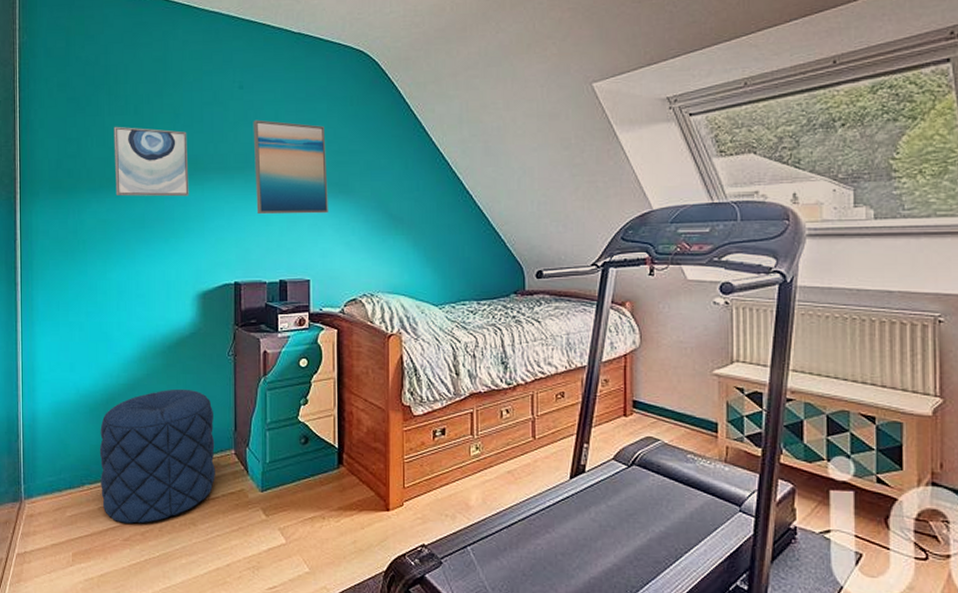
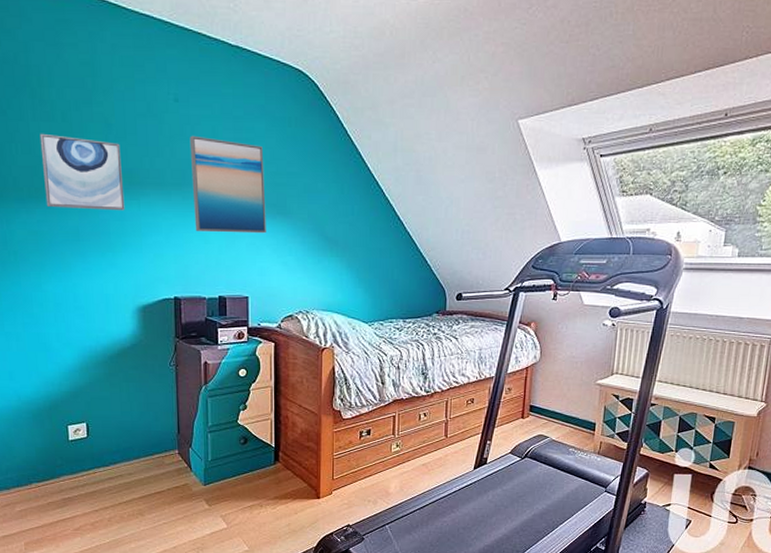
pouf: present [99,388,215,524] -> none [44,396,161,516]

